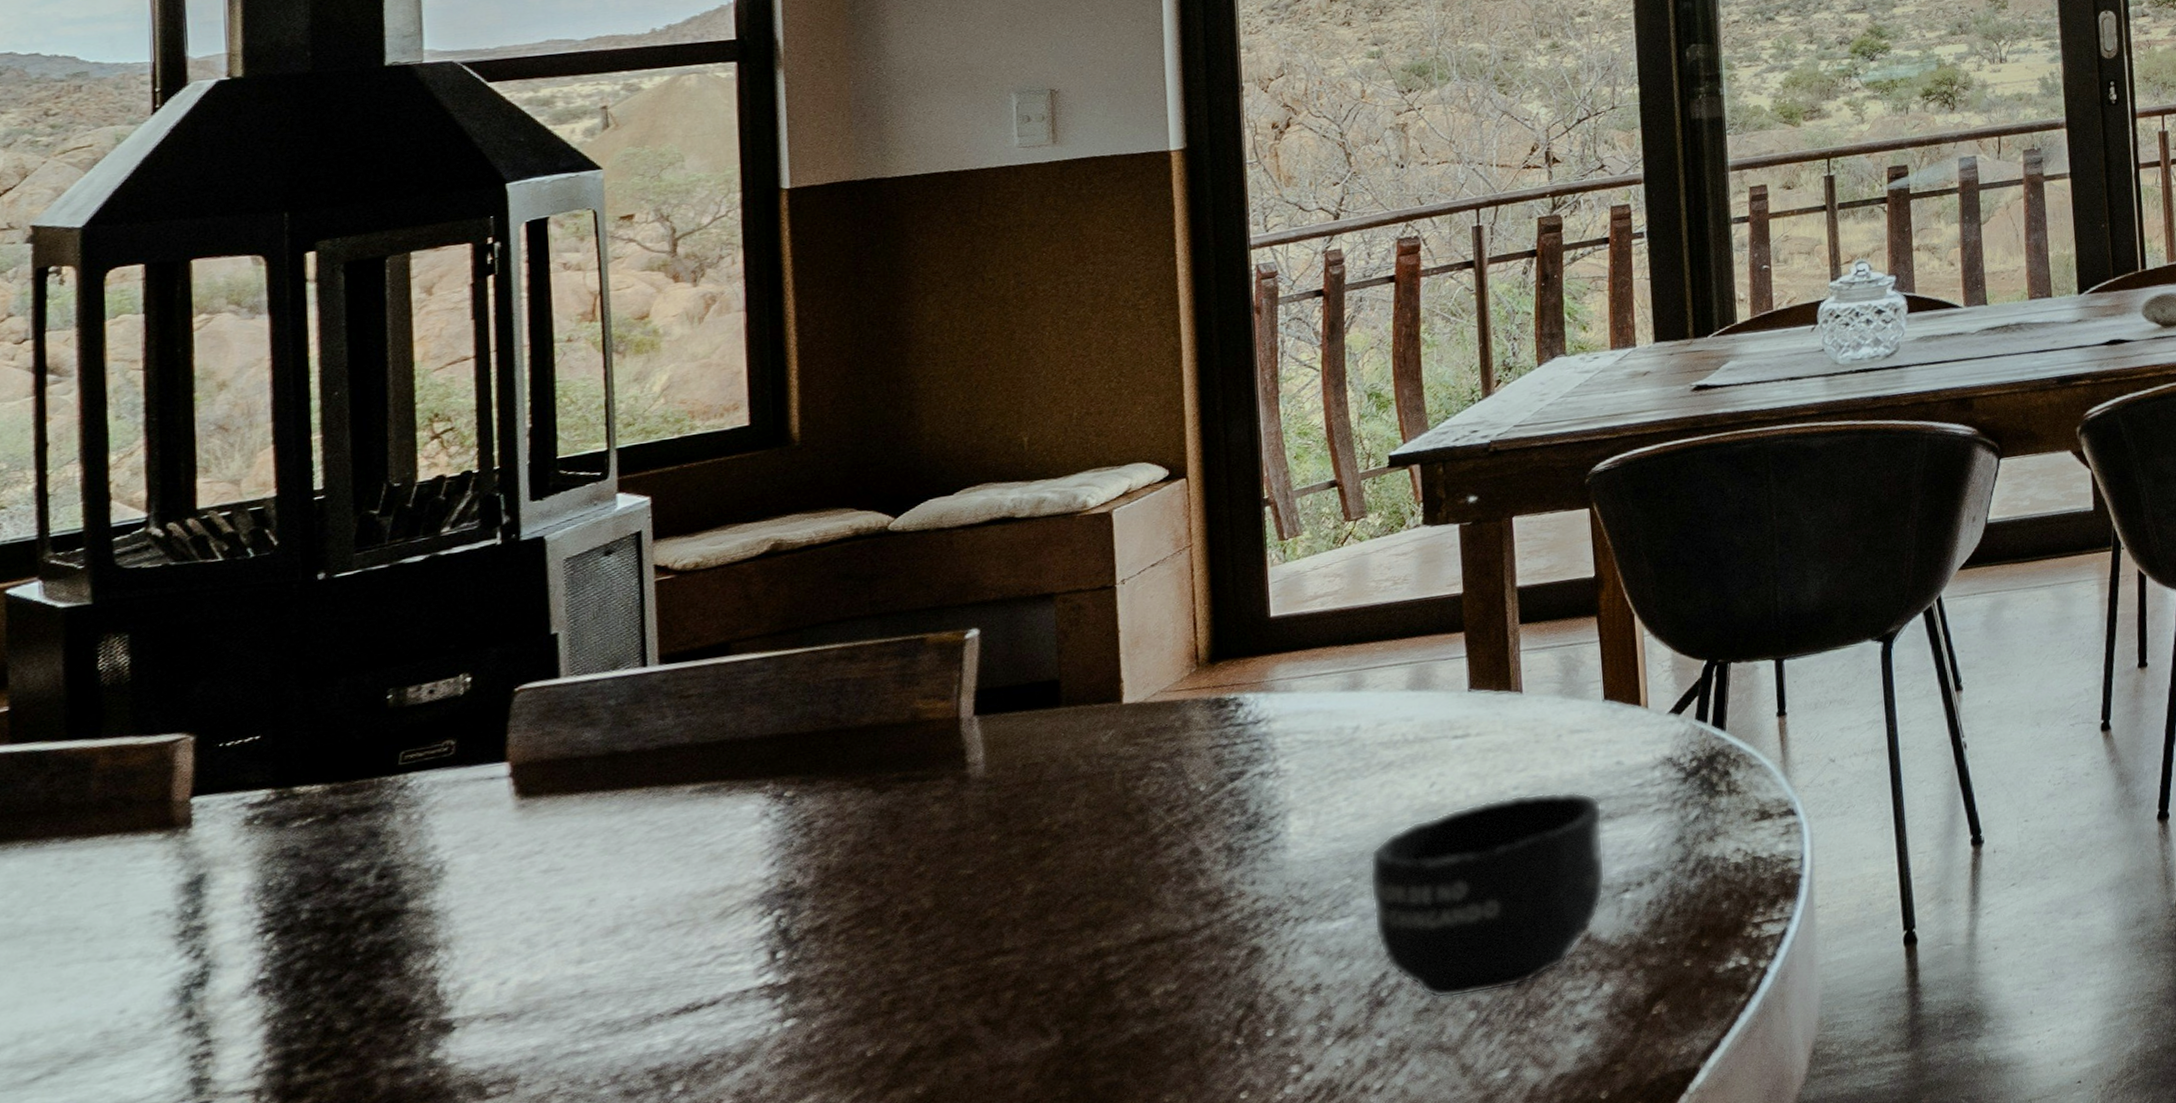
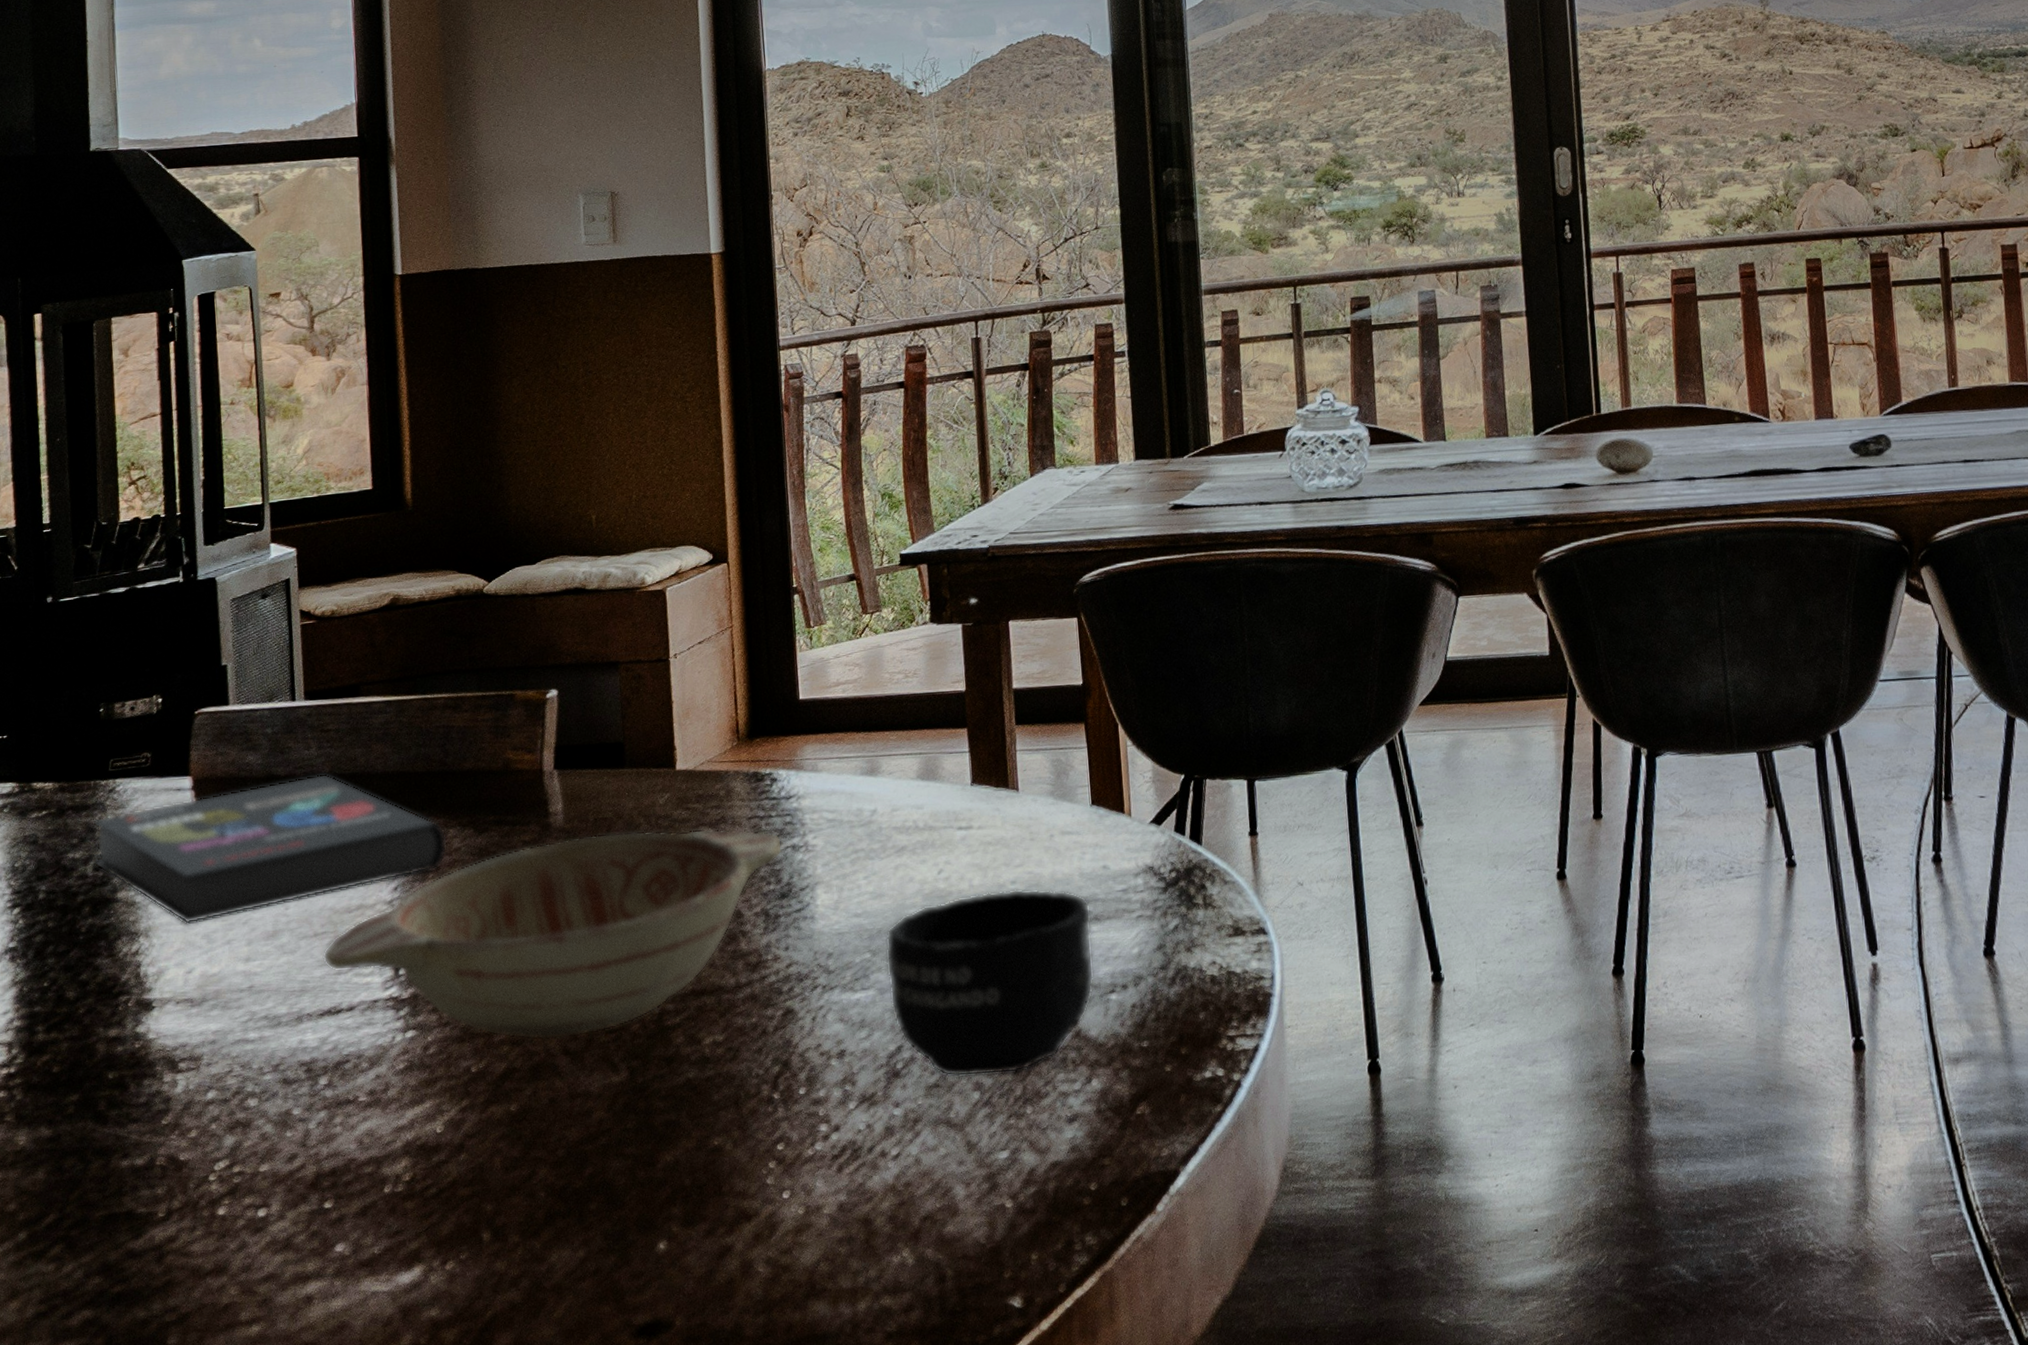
book: none [376,744,840,930] -> present [93,774,447,924]
decorative bowl: none [679,760,1249,1014] -> present [323,828,783,1041]

